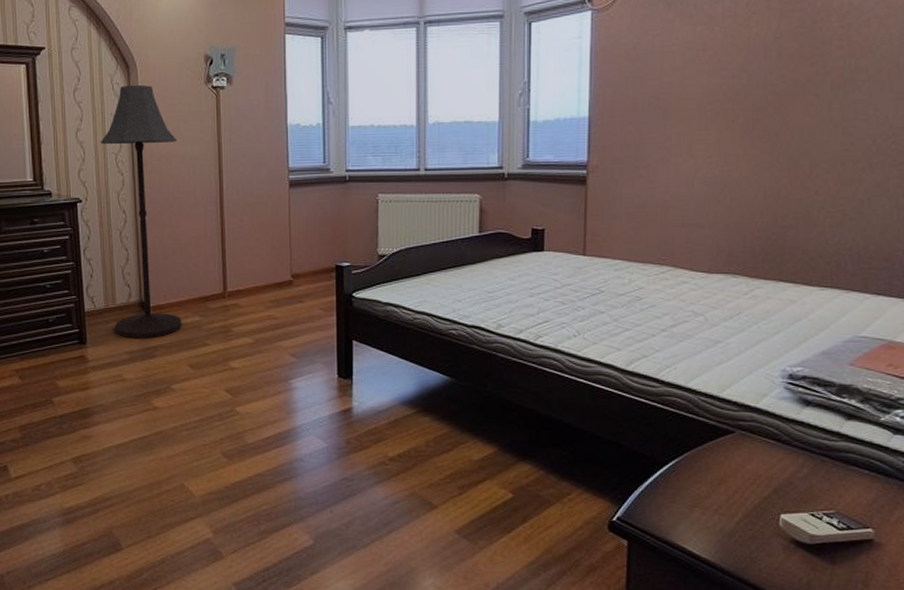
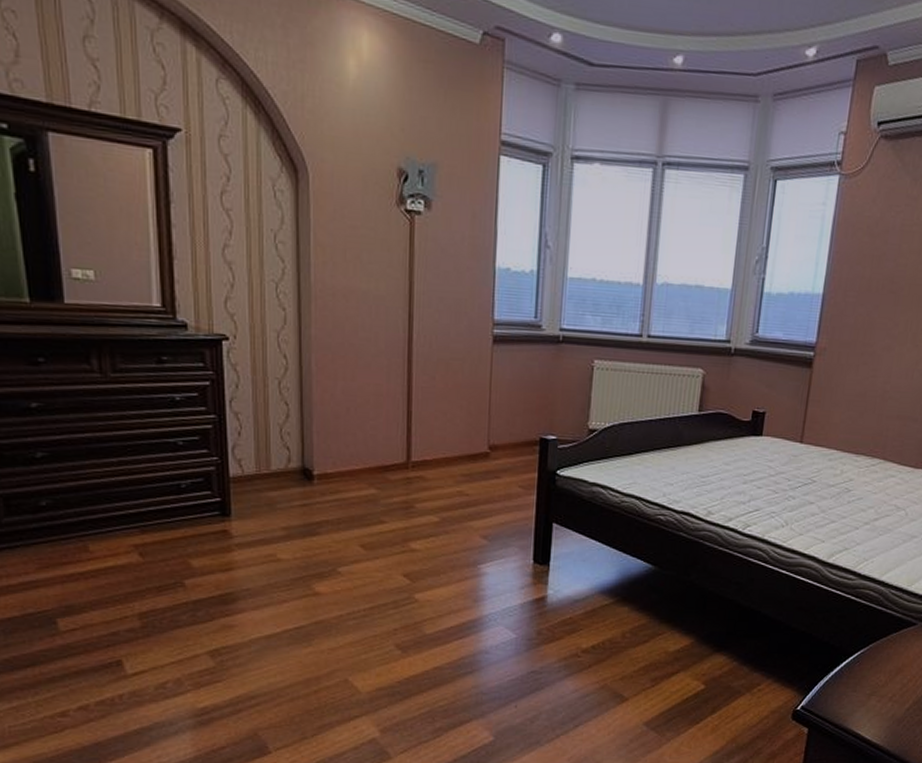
floor lamp: present [100,84,182,339] -> none [255,194,358,513]

